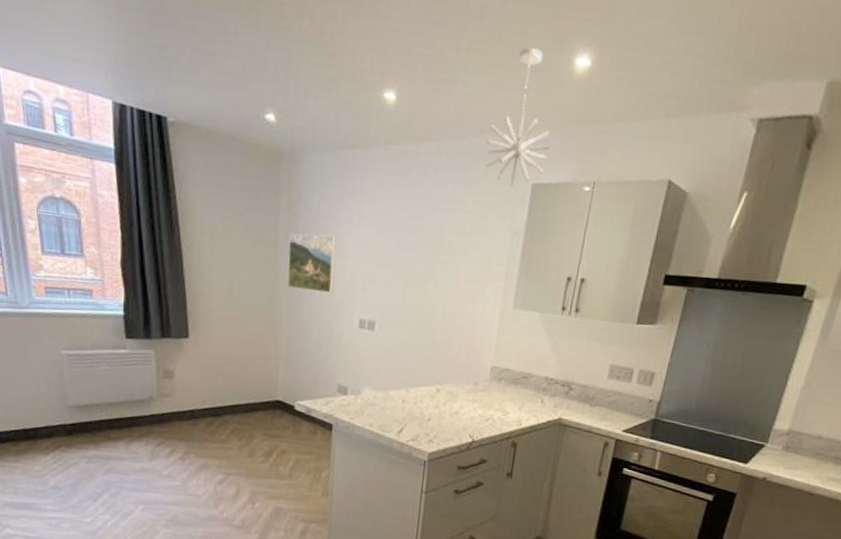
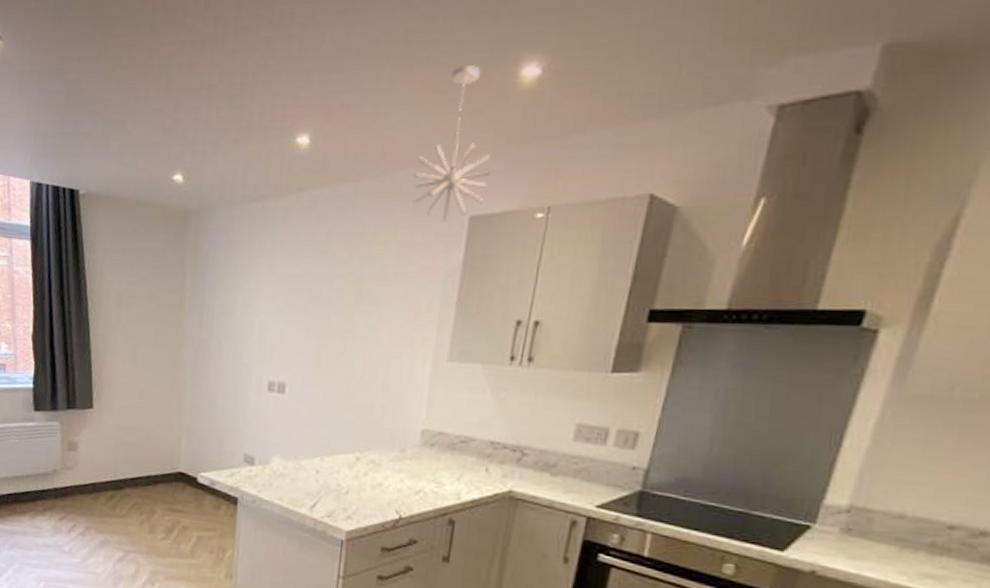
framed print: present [287,233,336,294] -> none [192,292,244,355]

